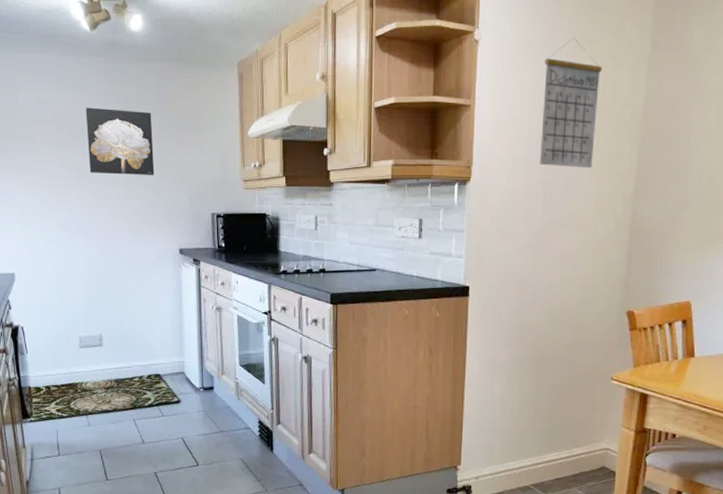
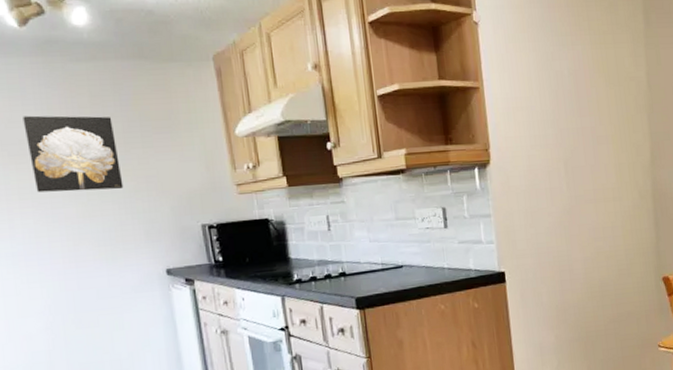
calendar: present [539,37,602,169] -> none [547,16,608,143]

